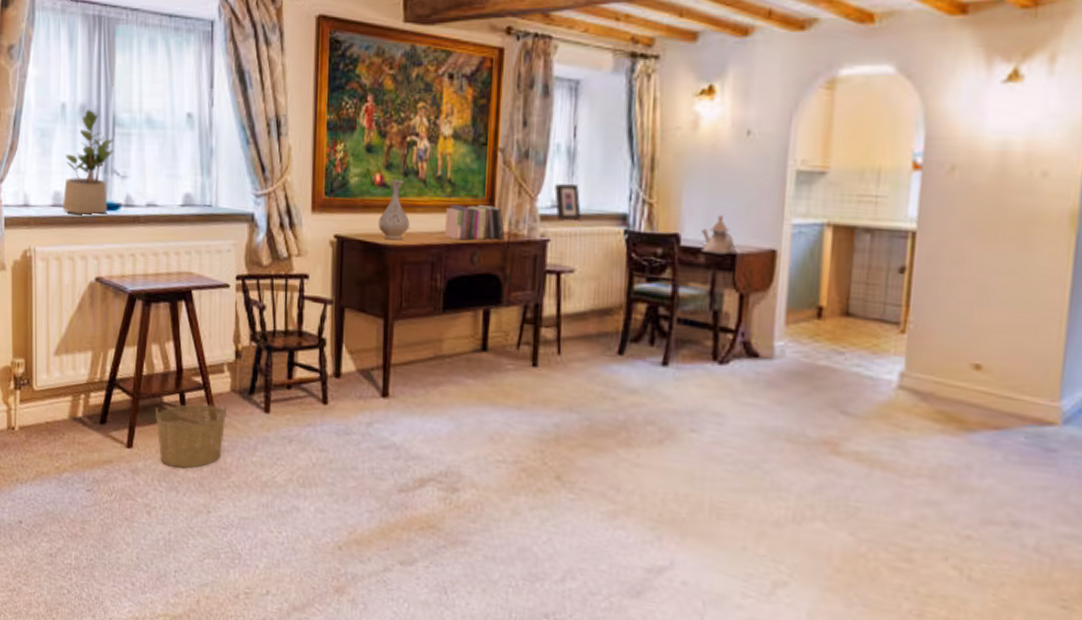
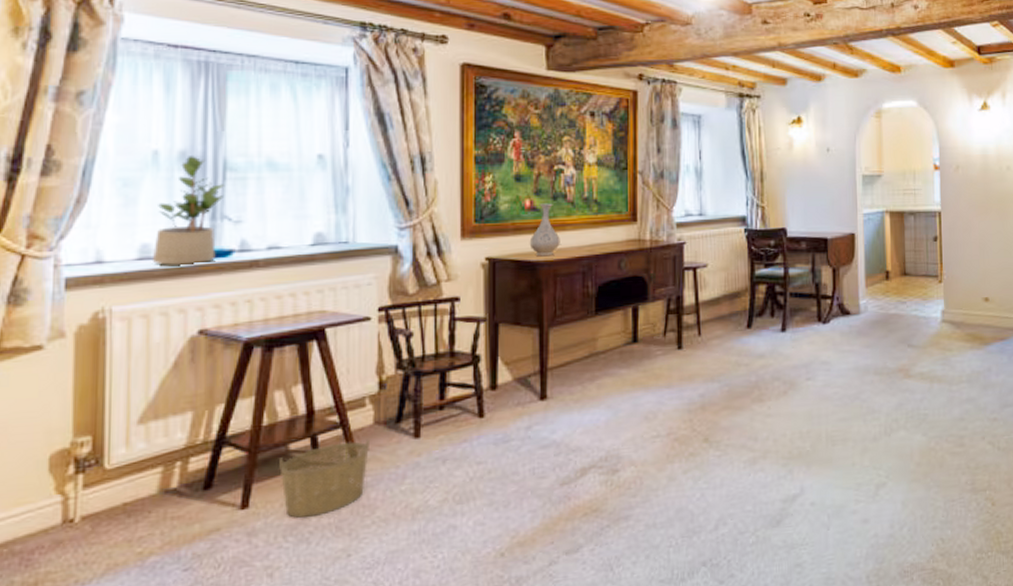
books: present [445,204,505,242] -> none [594,218,647,252]
picture frame: present [554,184,581,220] -> none [687,197,709,225]
teapot: present [700,215,738,256] -> none [801,211,829,241]

